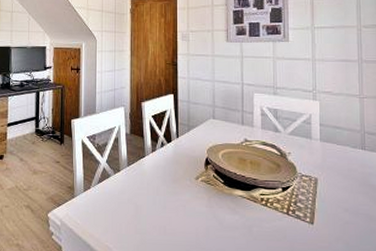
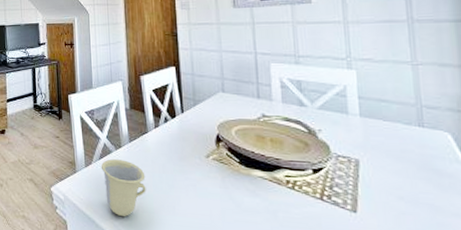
cup: none [99,183,141,239] -> present [100,159,146,216]

